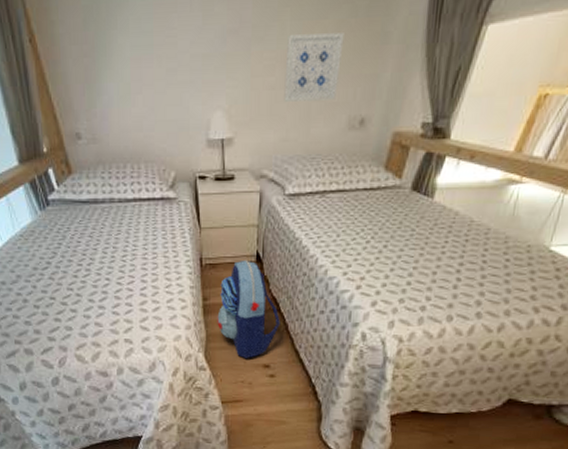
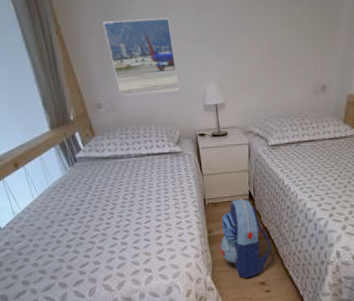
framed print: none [85,24,178,124] -> present [102,18,180,96]
wall art: present [284,33,344,102] -> none [262,22,305,74]

